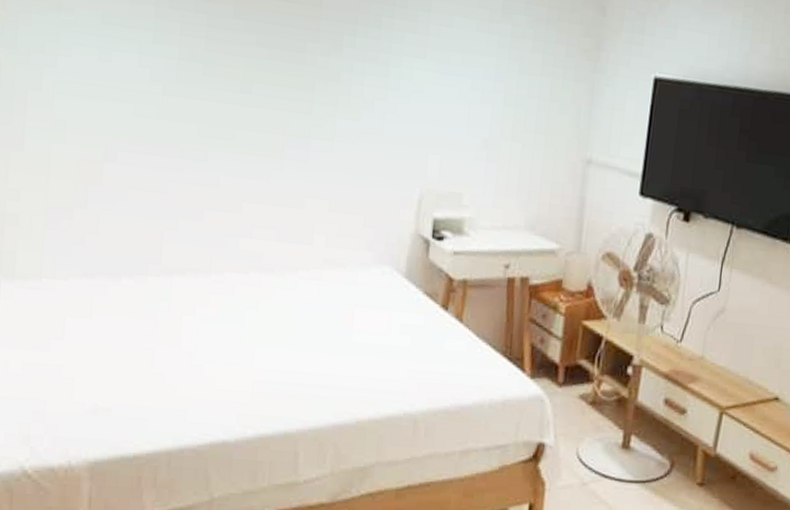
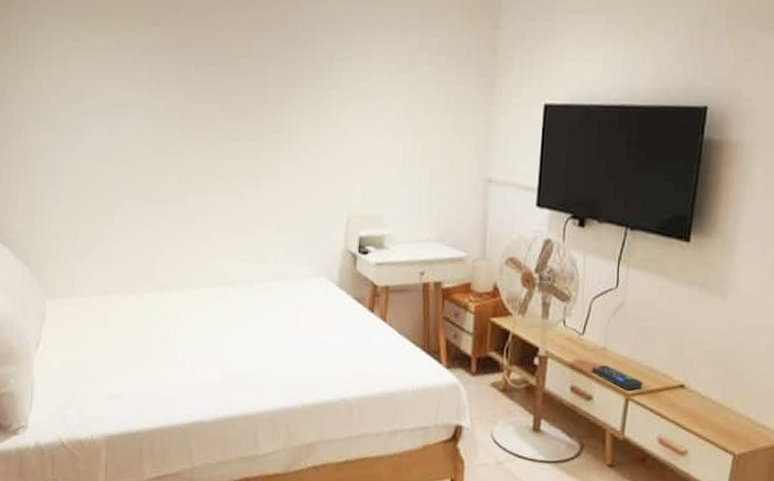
remote control: none [687,375,739,403] -> present [591,364,643,390]

